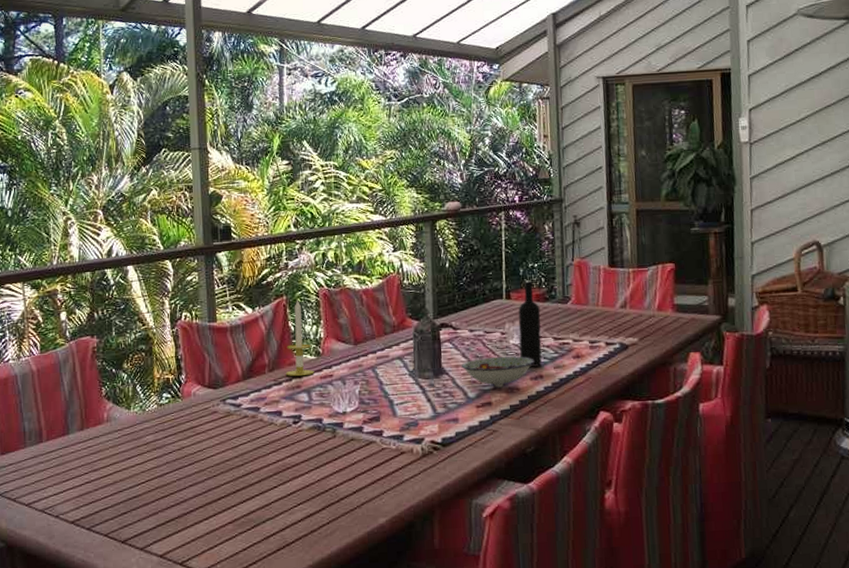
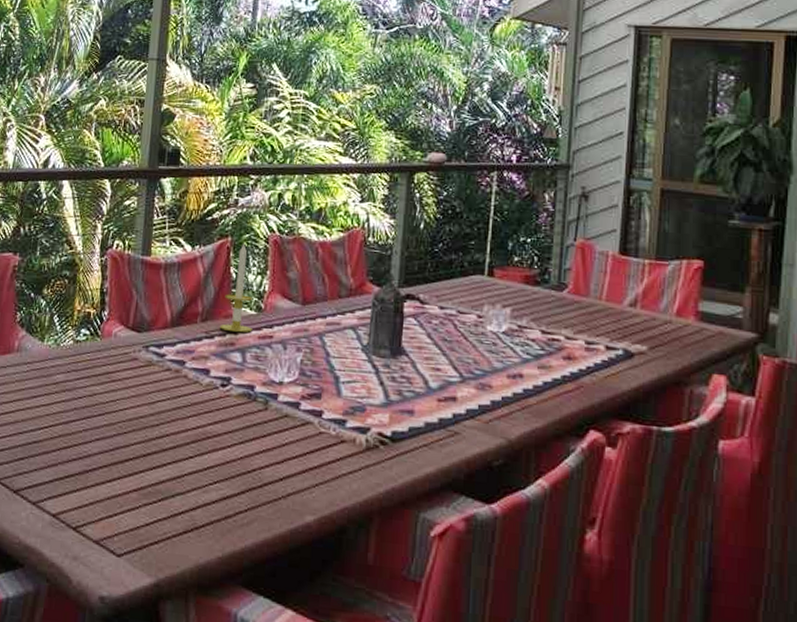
bowl: present [461,356,535,388] -> none [424,342,515,382]
wine bottle: present [518,281,542,367] -> none [496,258,529,363]

